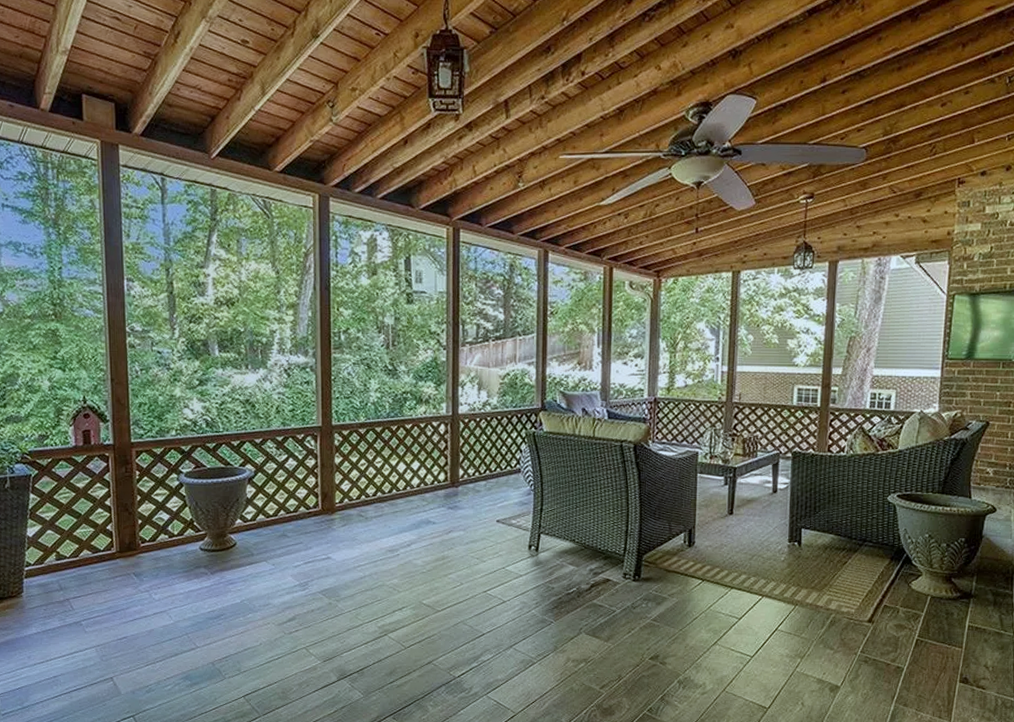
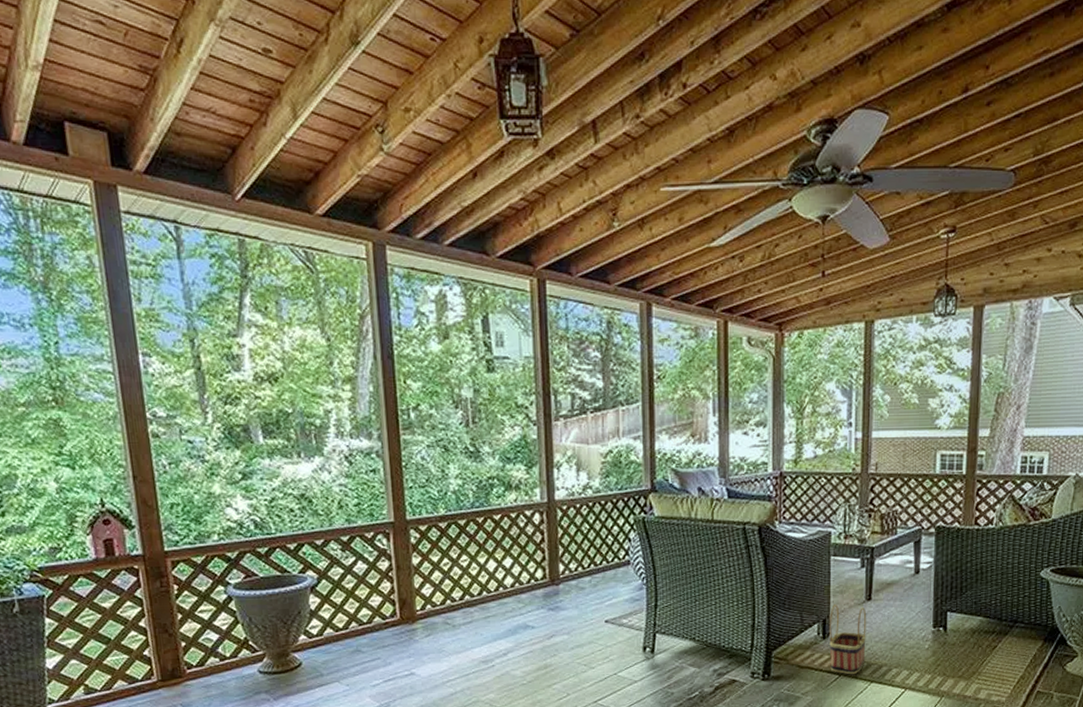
basket: none [694,517,729,581] -> present [829,605,867,675]

